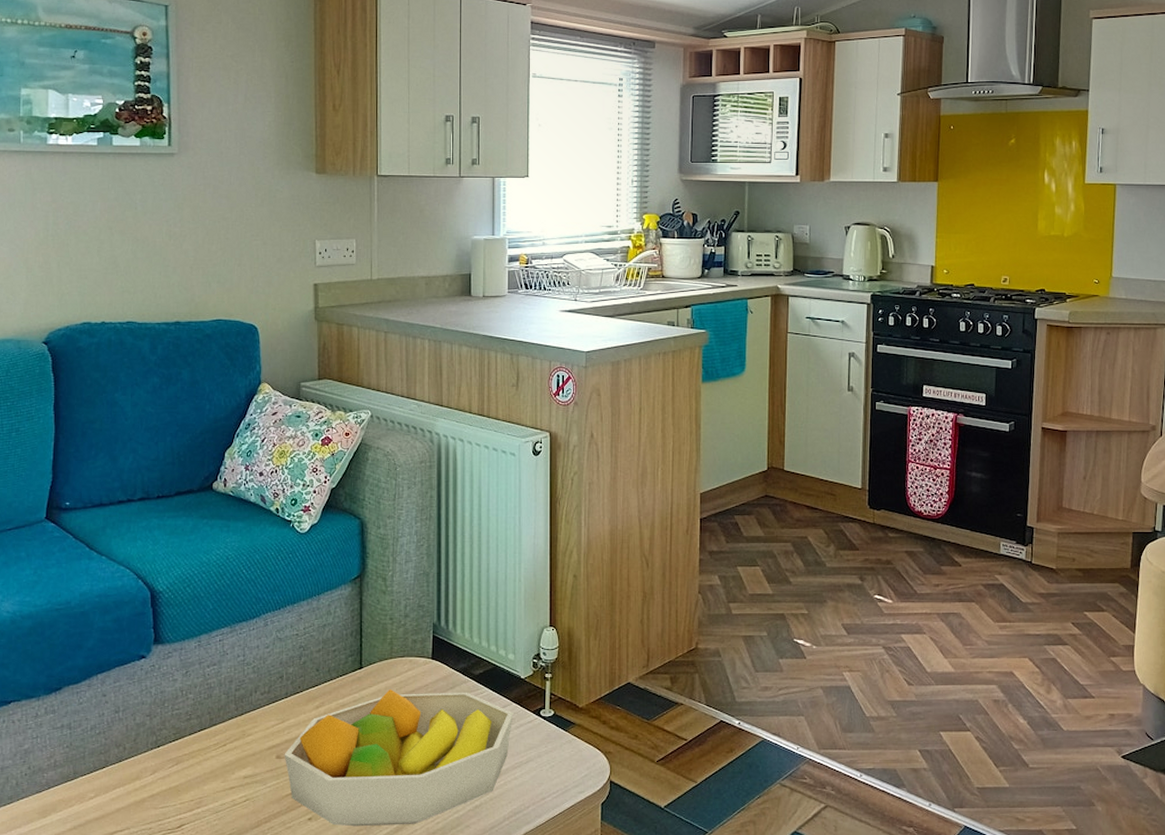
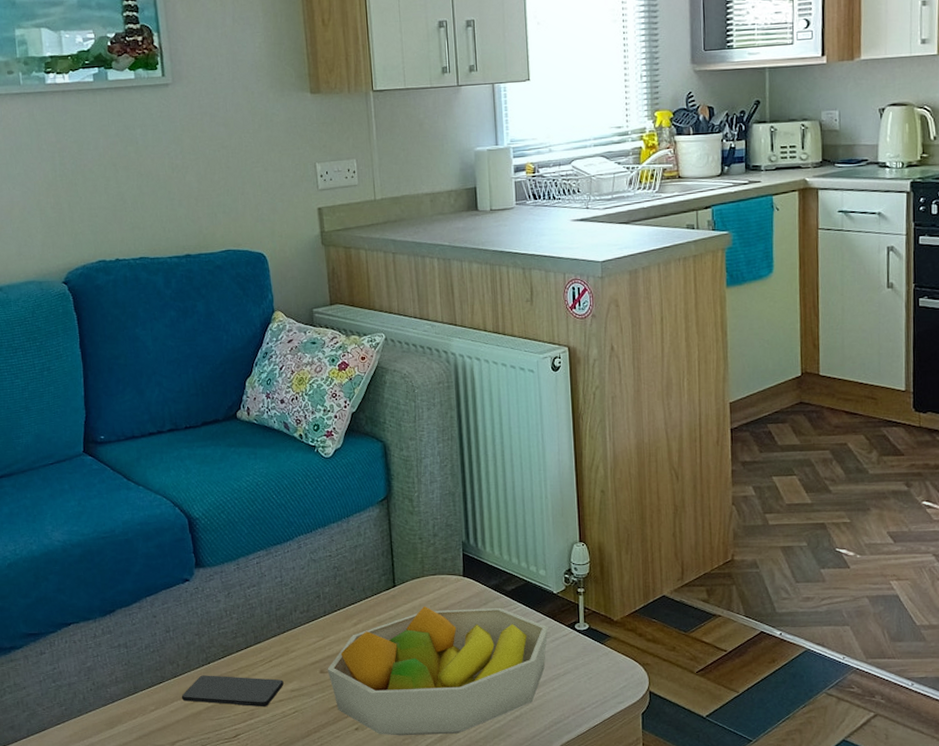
smartphone: none [125,759,237,795] -> present [182,675,284,707]

